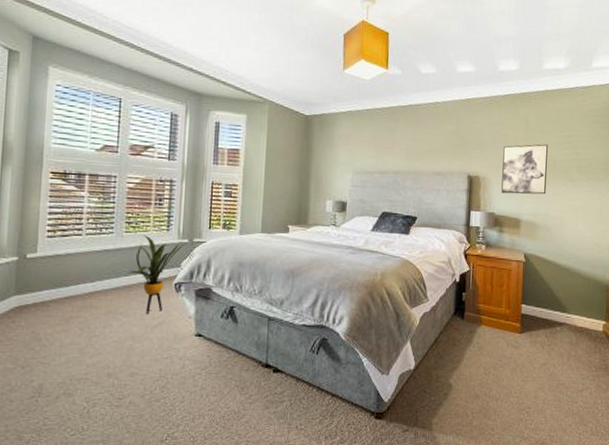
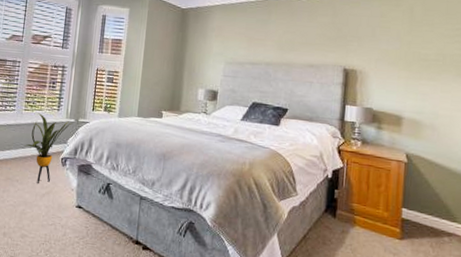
wall art: present [501,144,548,195] -> none [380,37,436,92]

